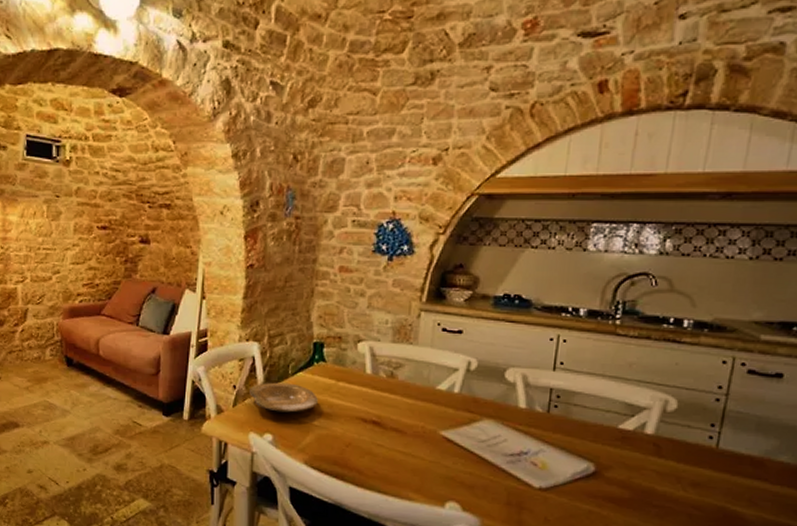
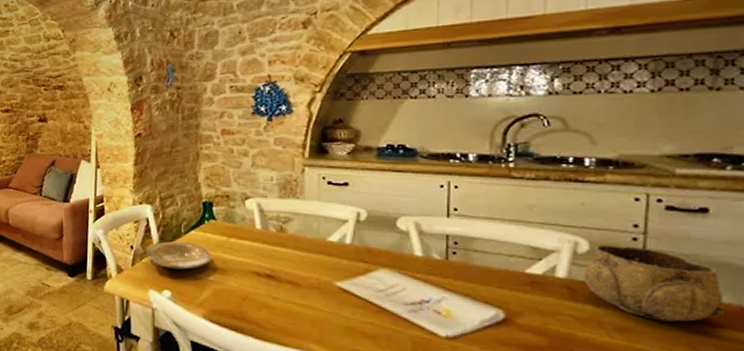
decorative bowl: none [668,403,785,479] -> present [583,244,724,322]

